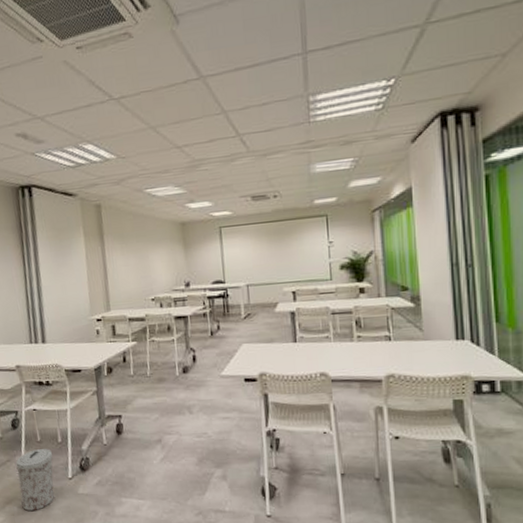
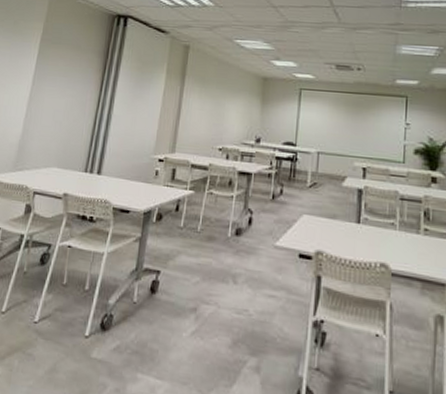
trash can: present [15,449,55,512] -> none [24,293,76,371]

